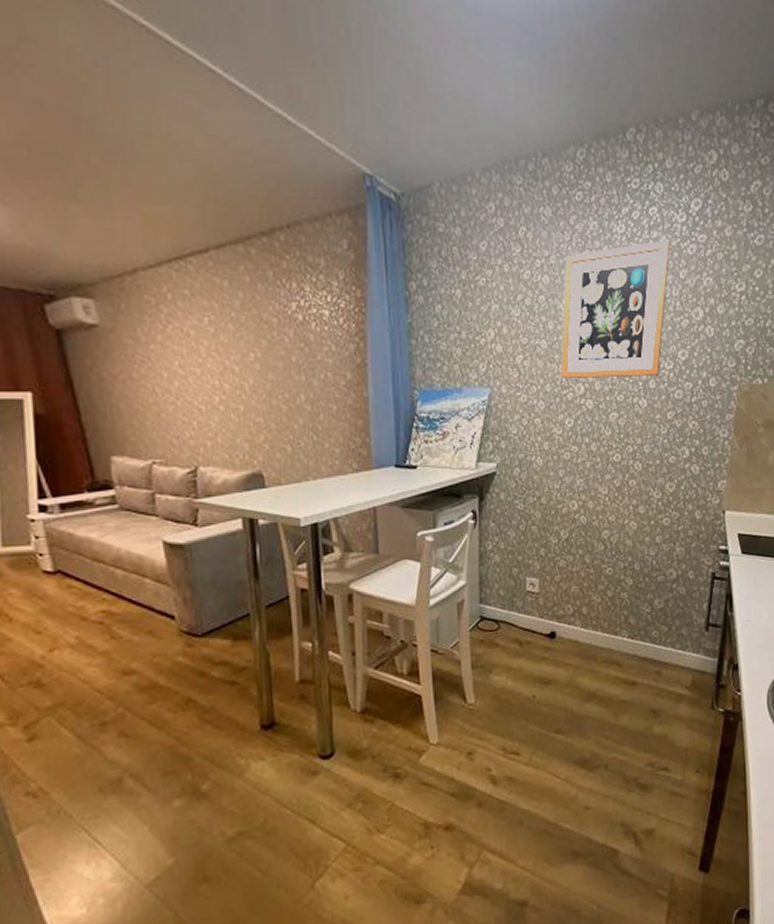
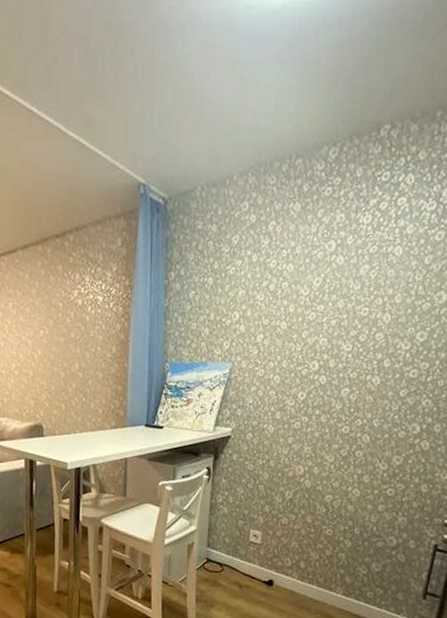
wall art: present [560,239,670,379] -> none [297,227,418,357]

